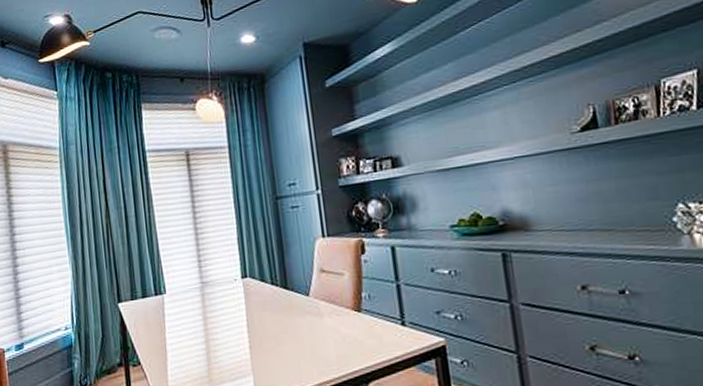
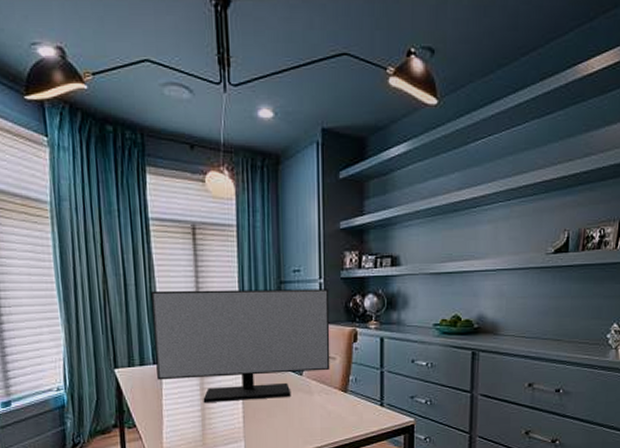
monitor: none [149,199,339,334] -> present [150,289,330,404]

